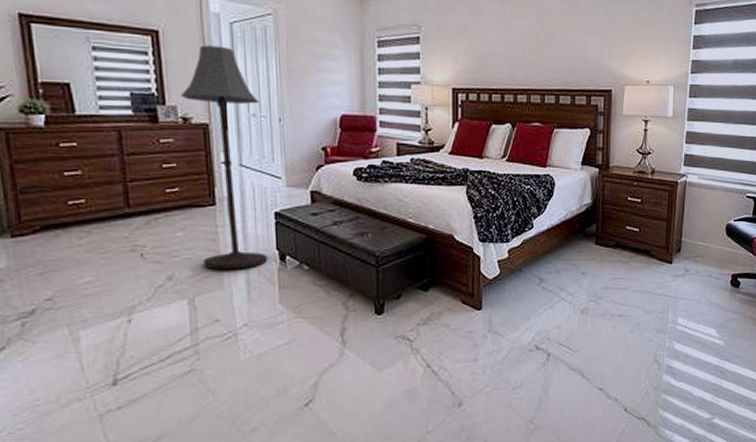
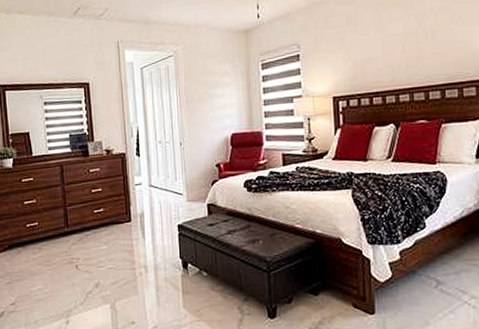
floor lamp: present [181,45,267,270] -> none [105,88,173,277]

